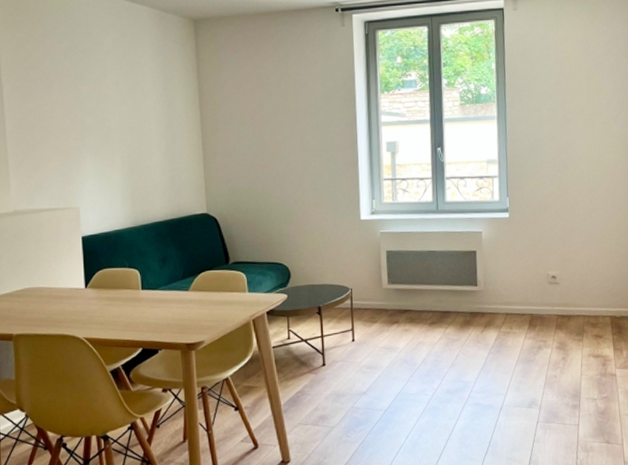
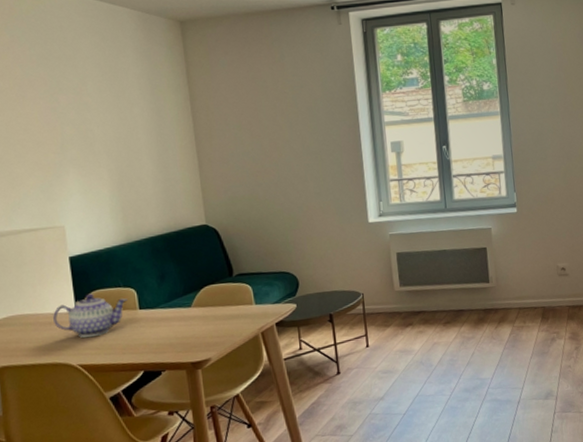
teapot: none [64,272,131,313] -> present [53,293,128,338]

